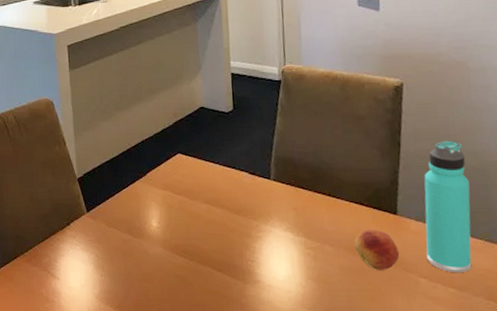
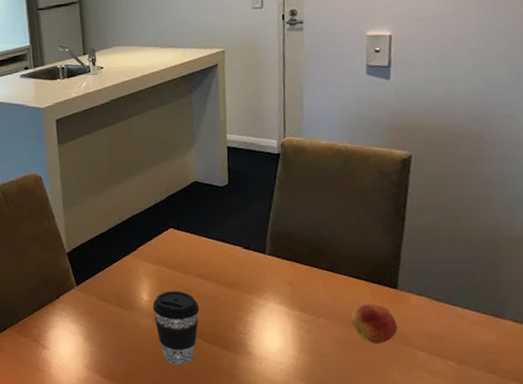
coffee cup: none [162,217,208,294] -> present [152,291,200,365]
thermos bottle: present [424,140,472,274] -> none [426,214,477,347]

